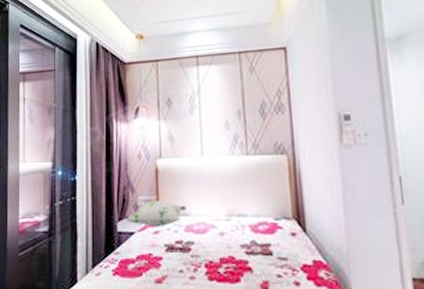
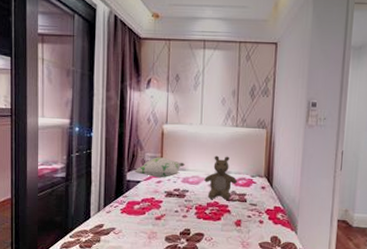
teddy bear: none [213,194,256,253] -> present [204,155,237,200]

